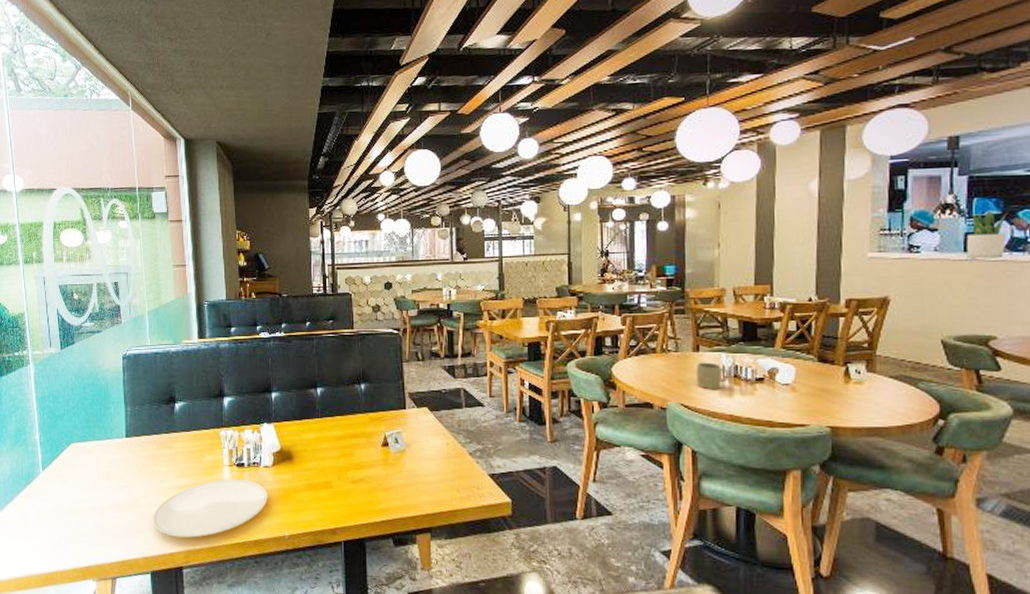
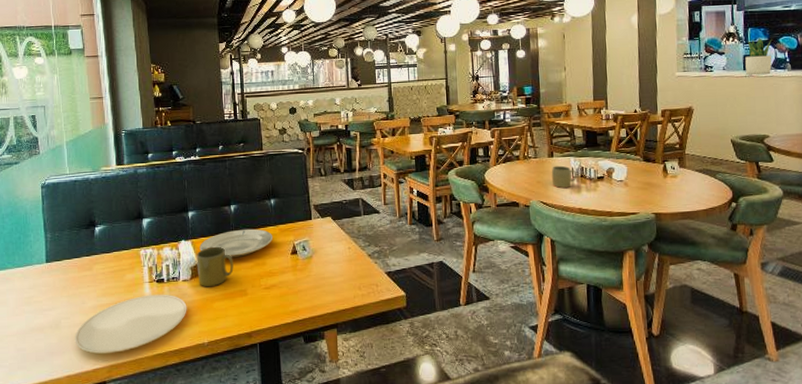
mug: none [279,432,318,476] -> present [196,246,234,287]
plate: none [283,415,363,446] -> present [199,228,274,258]

